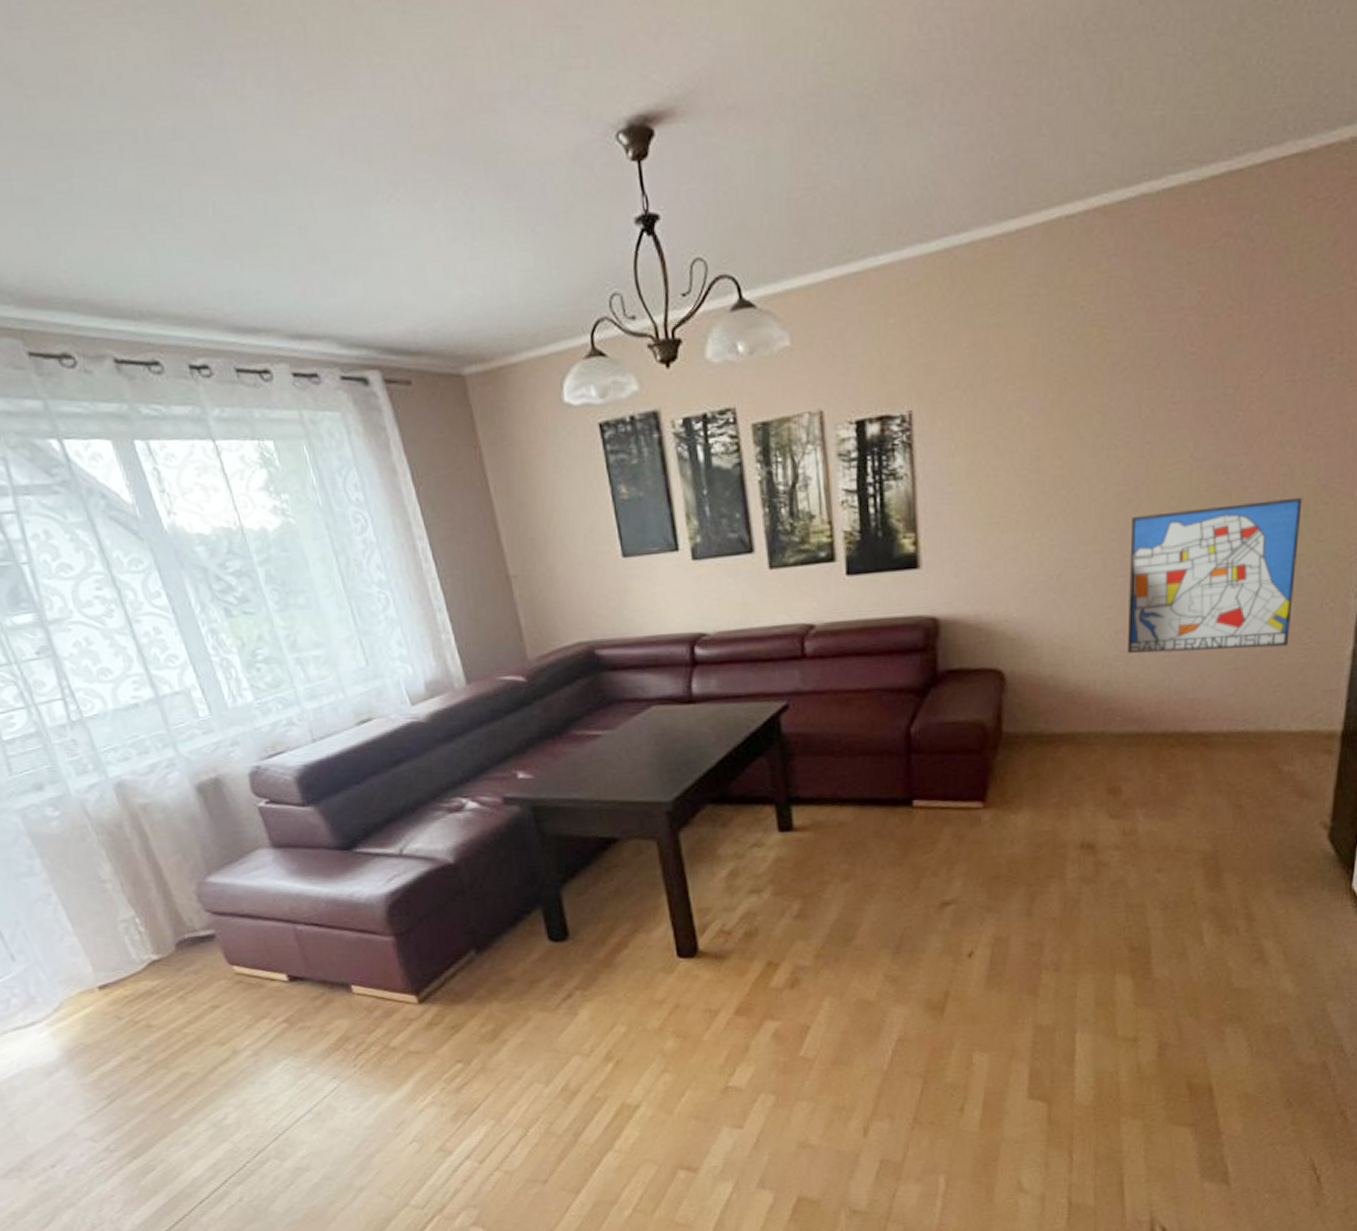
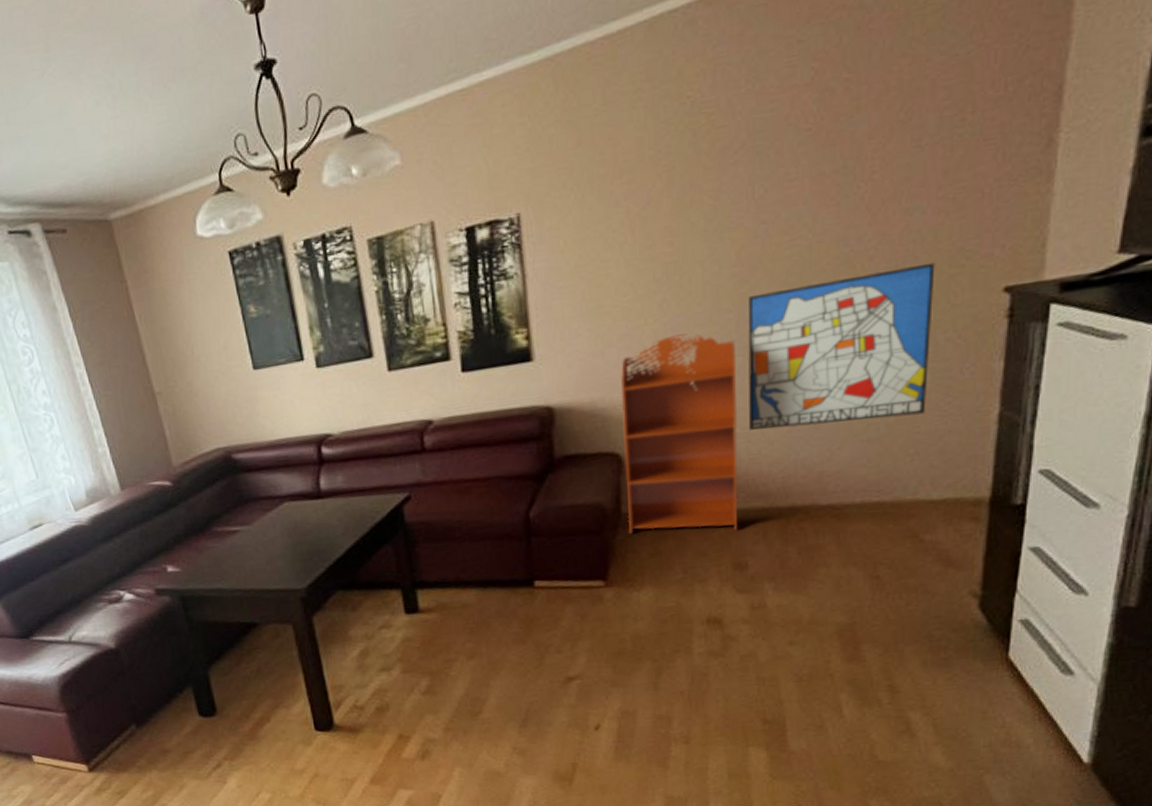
bookcase: none [1005,550,1119,755] -> present [620,333,738,534]

